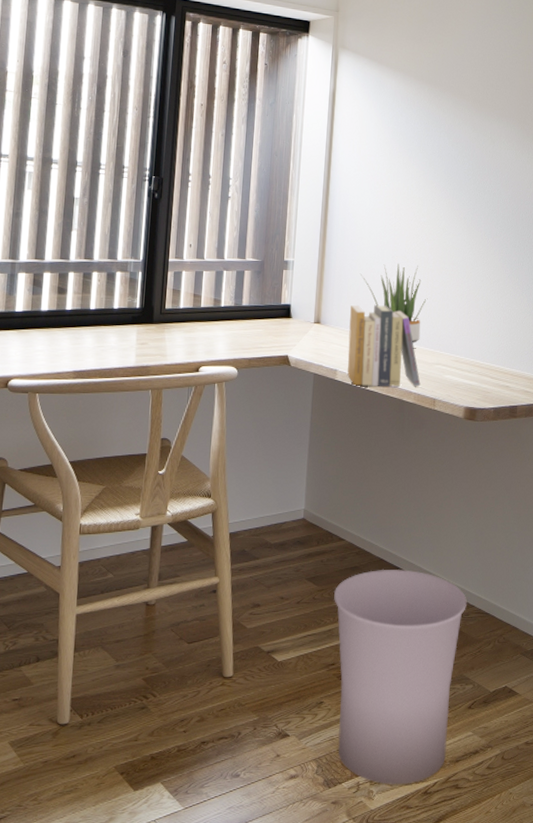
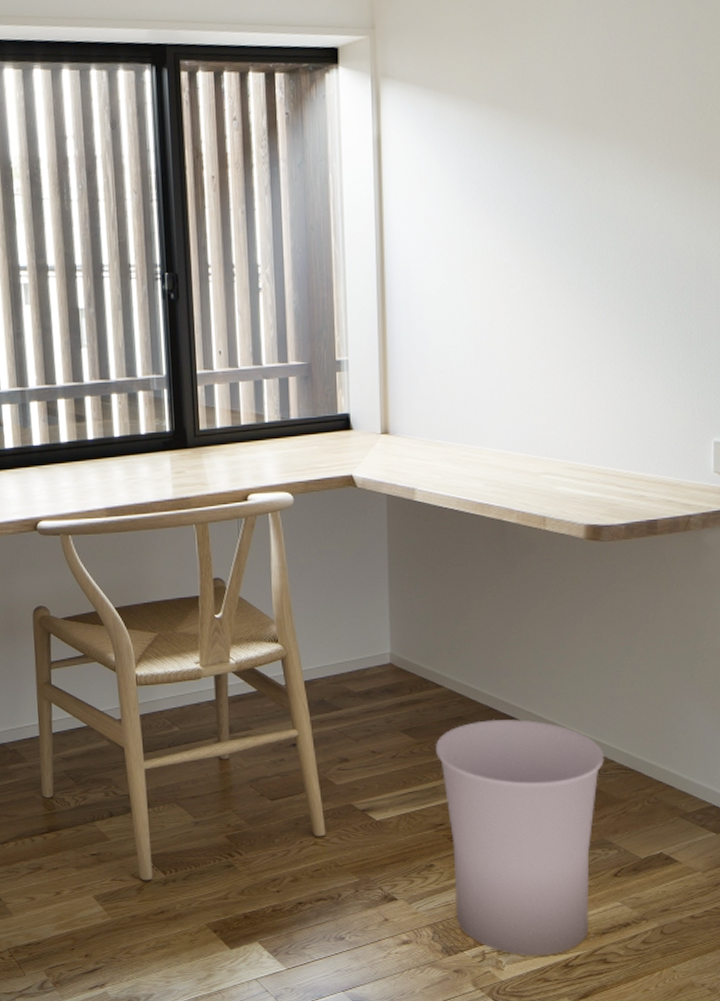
books: present [347,304,421,387] -> none [426,404,524,506]
potted plant: present [361,264,428,343] -> none [435,351,526,450]

